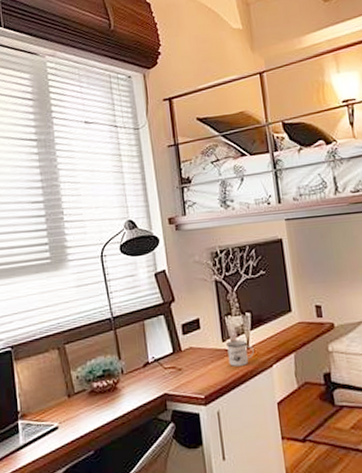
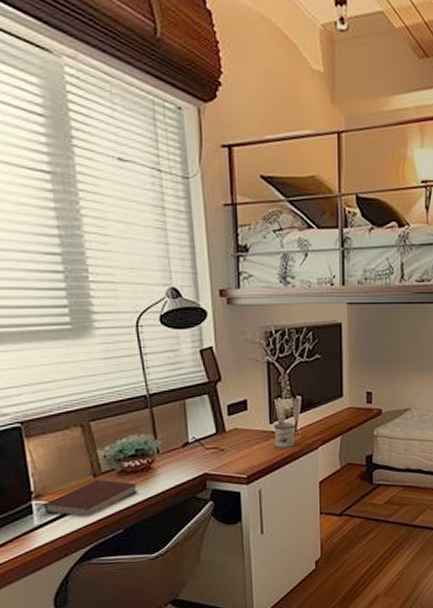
notebook: none [28,400,106,437] -> present [44,479,138,517]

